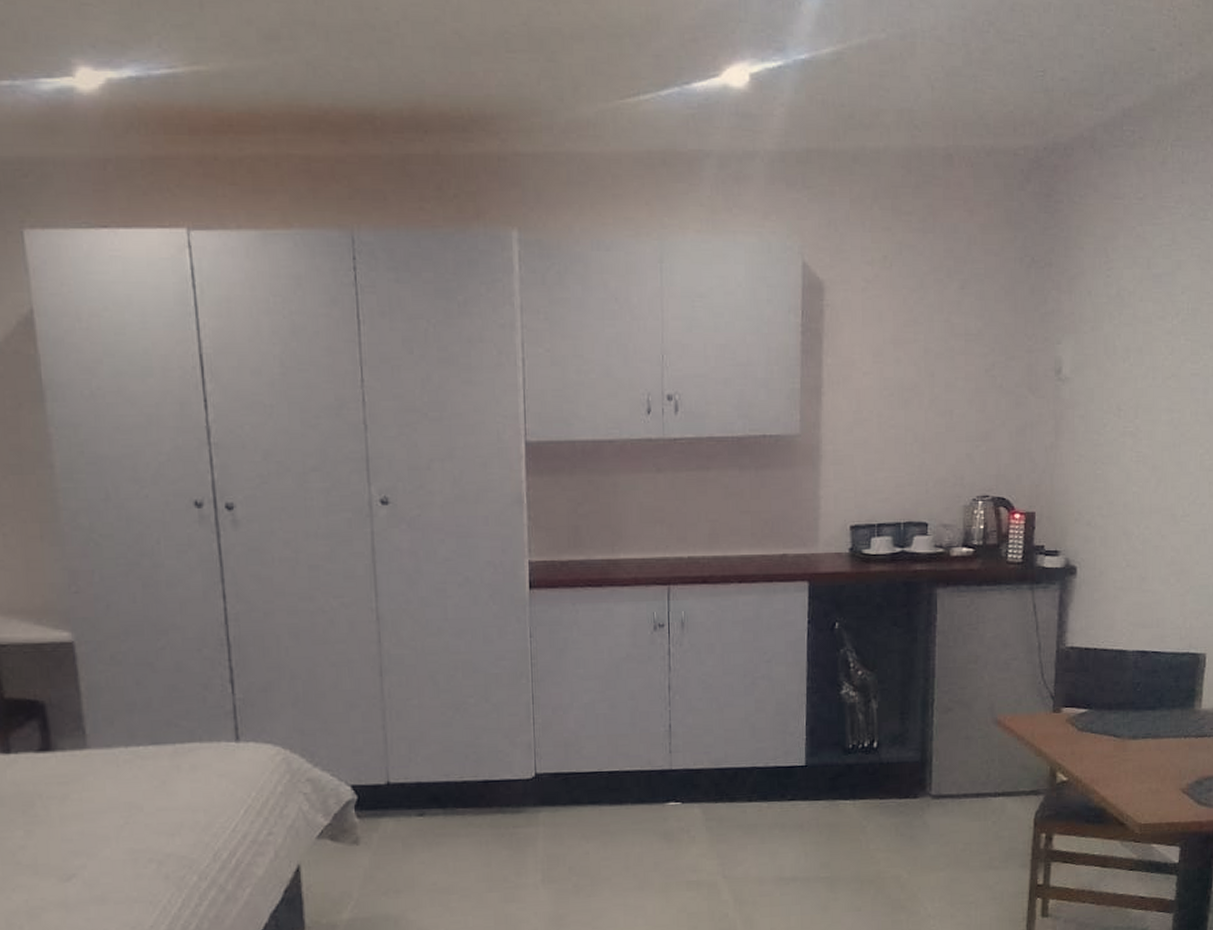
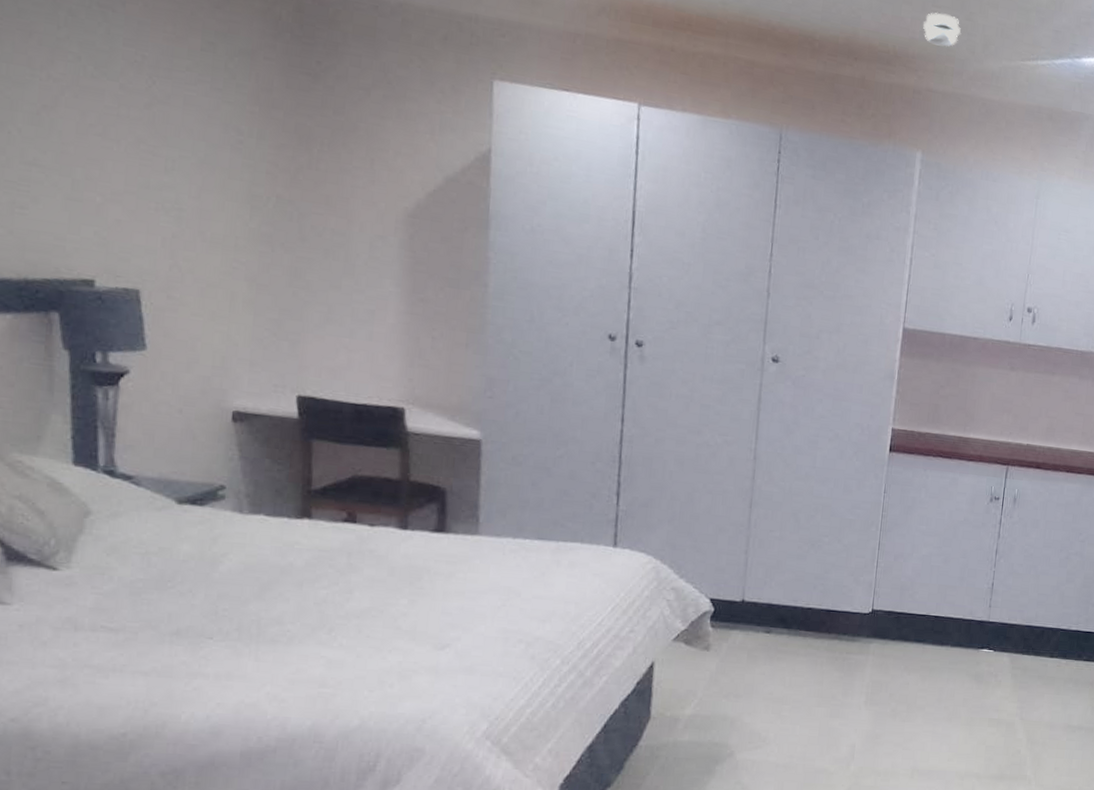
smoke detector: none [499,58,543,99] -> present [923,12,961,47]

